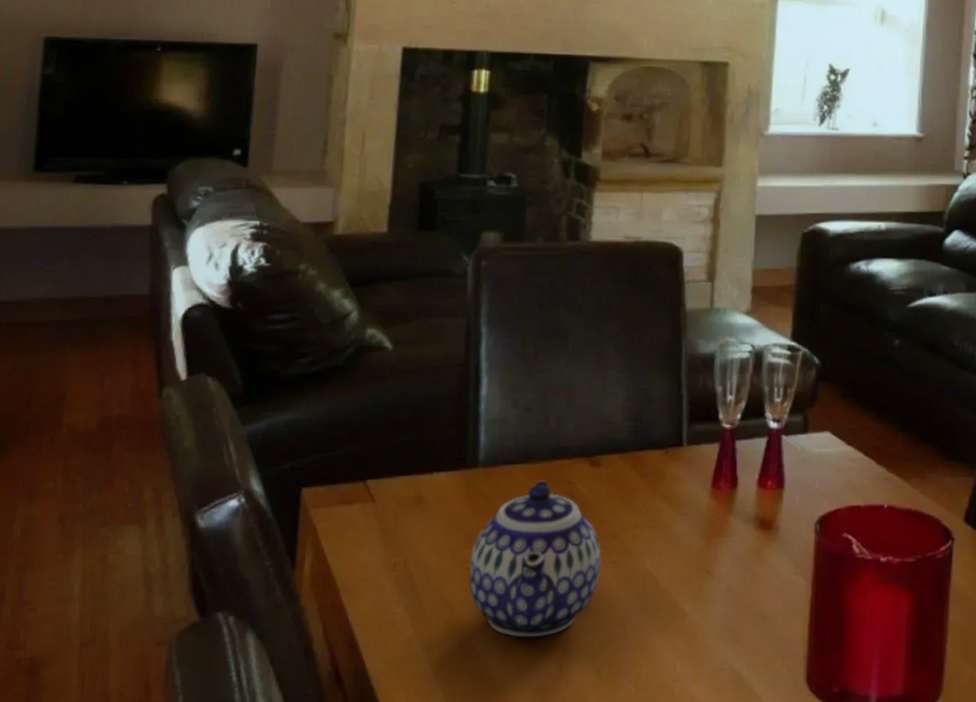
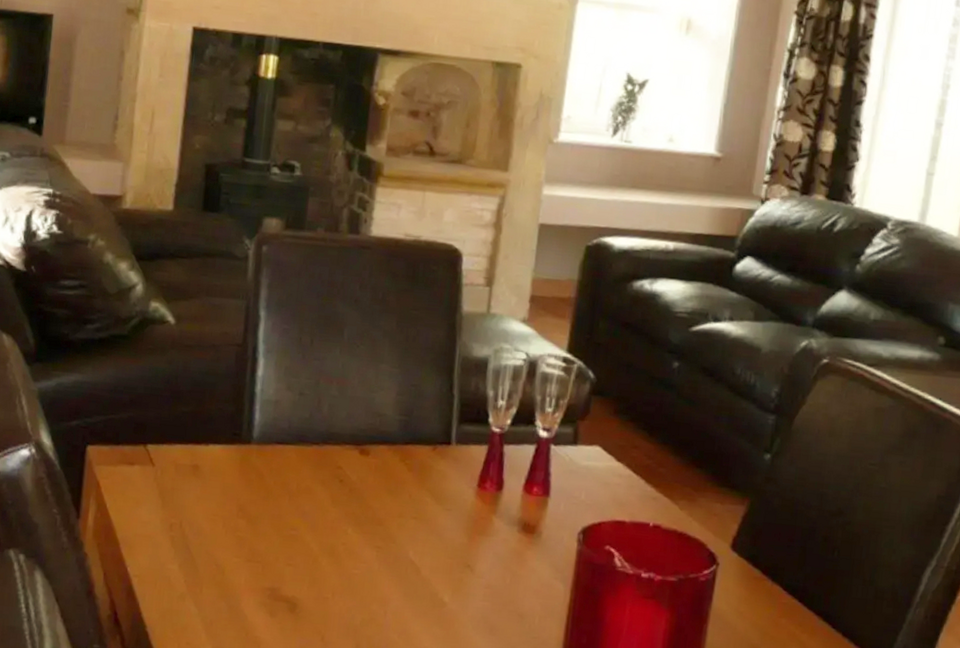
teapot: present [469,480,601,638] -> none [240,462,366,608]

